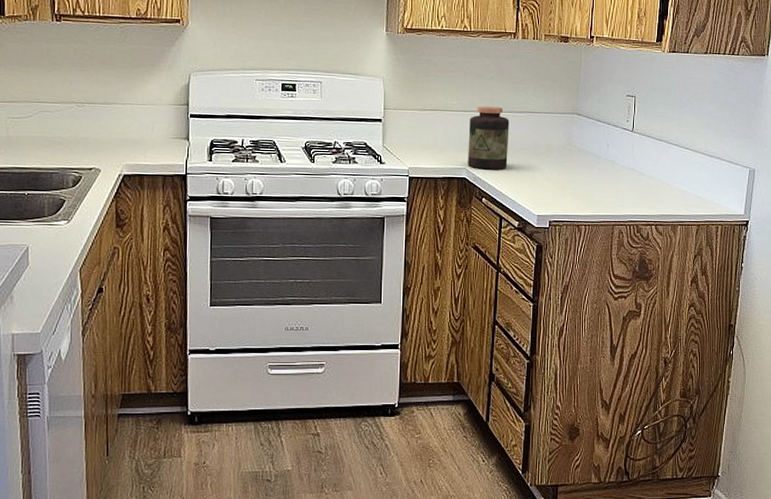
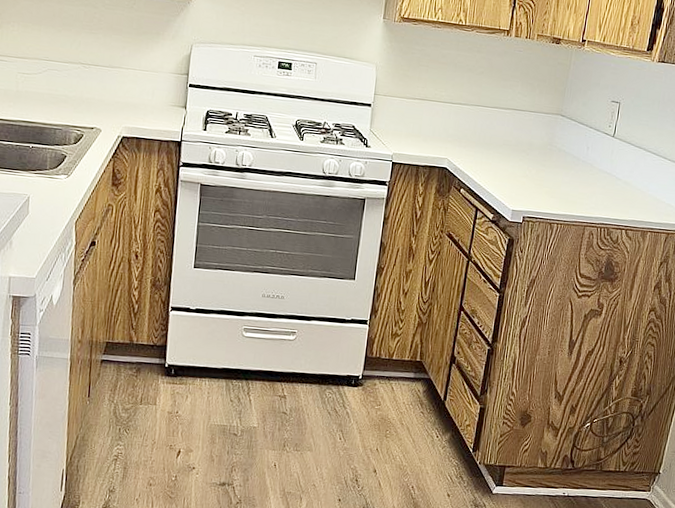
jar: present [468,106,510,170] -> none [450,99,495,163]

